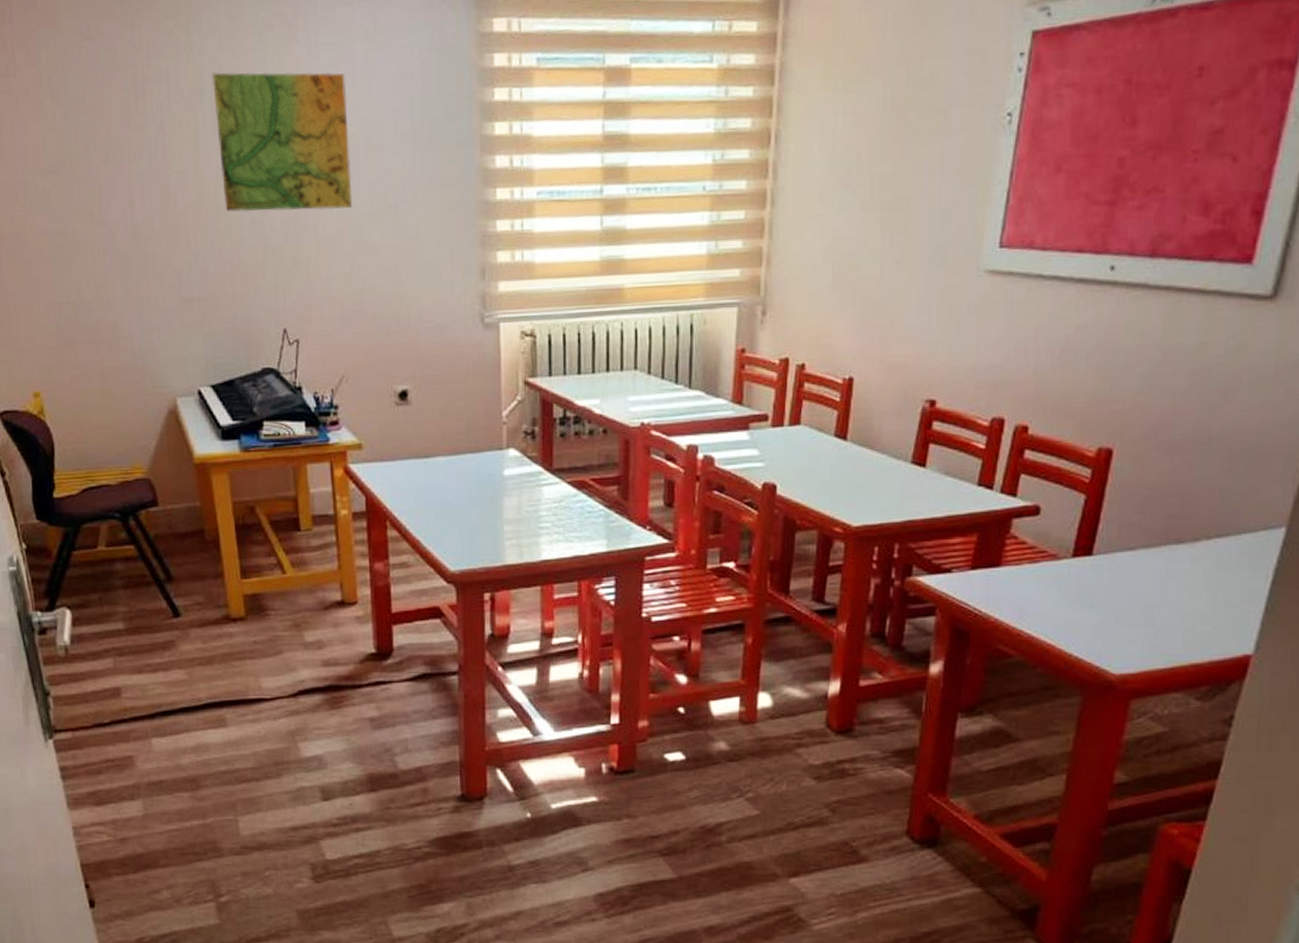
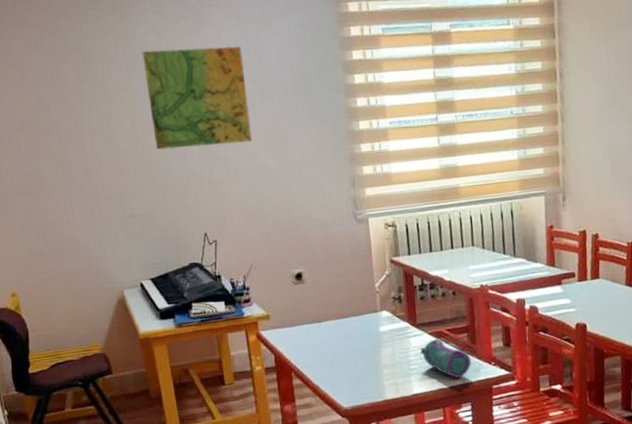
pencil case: none [554,489,620,544] -> present [420,338,471,379]

